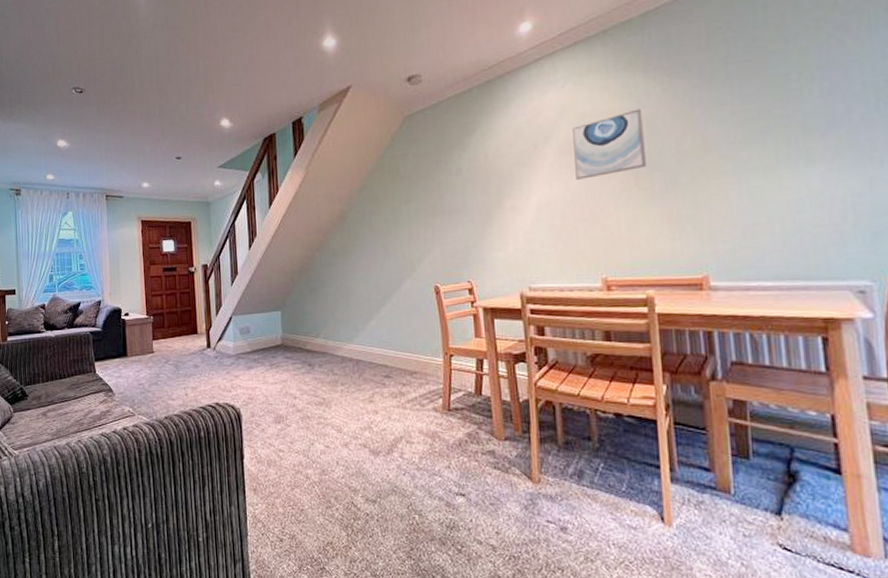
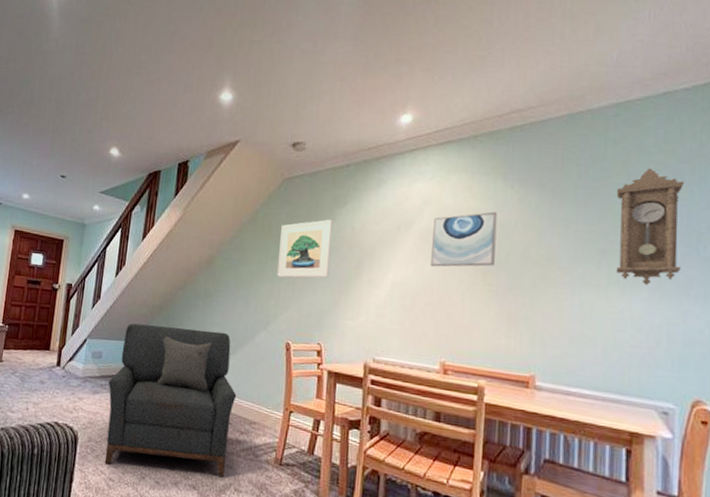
armchair: none [261,286,393,436] -> present [104,323,237,476]
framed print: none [410,151,469,220] -> present [277,219,333,278]
pendulum clock: none [773,26,861,158] -> present [616,168,685,286]

